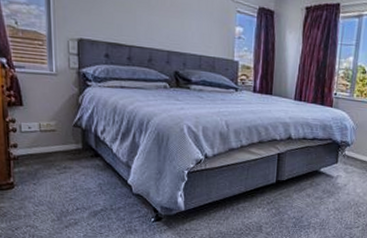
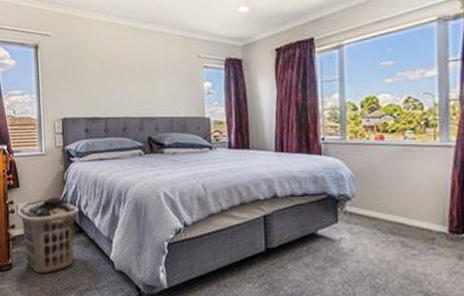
clothes hamper: none [19,119,95,195] -> present [16,196,79,274]

